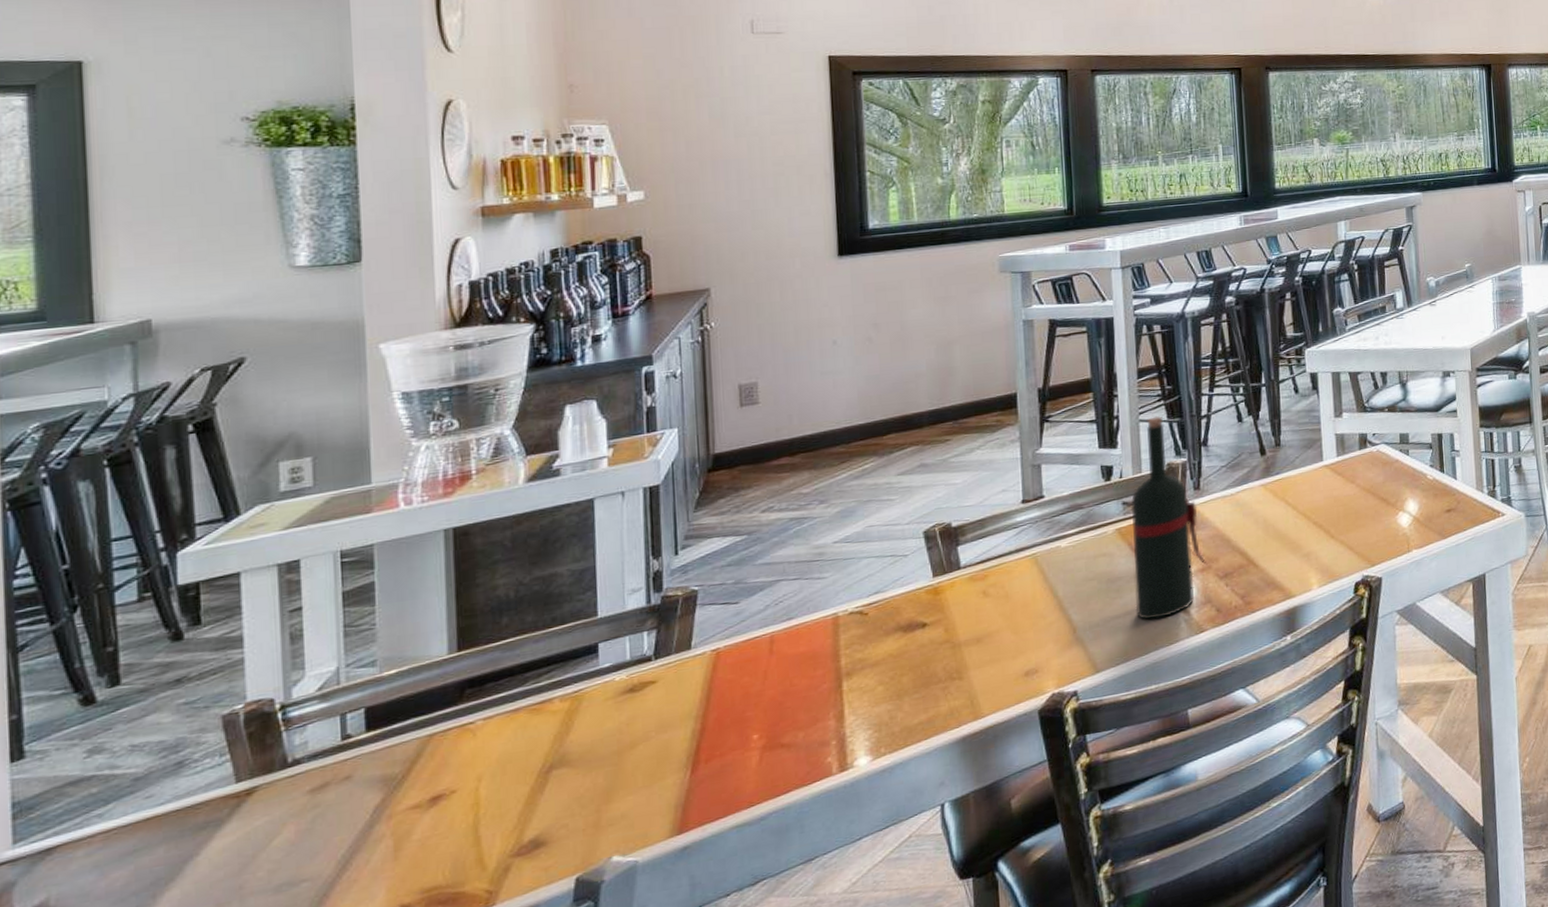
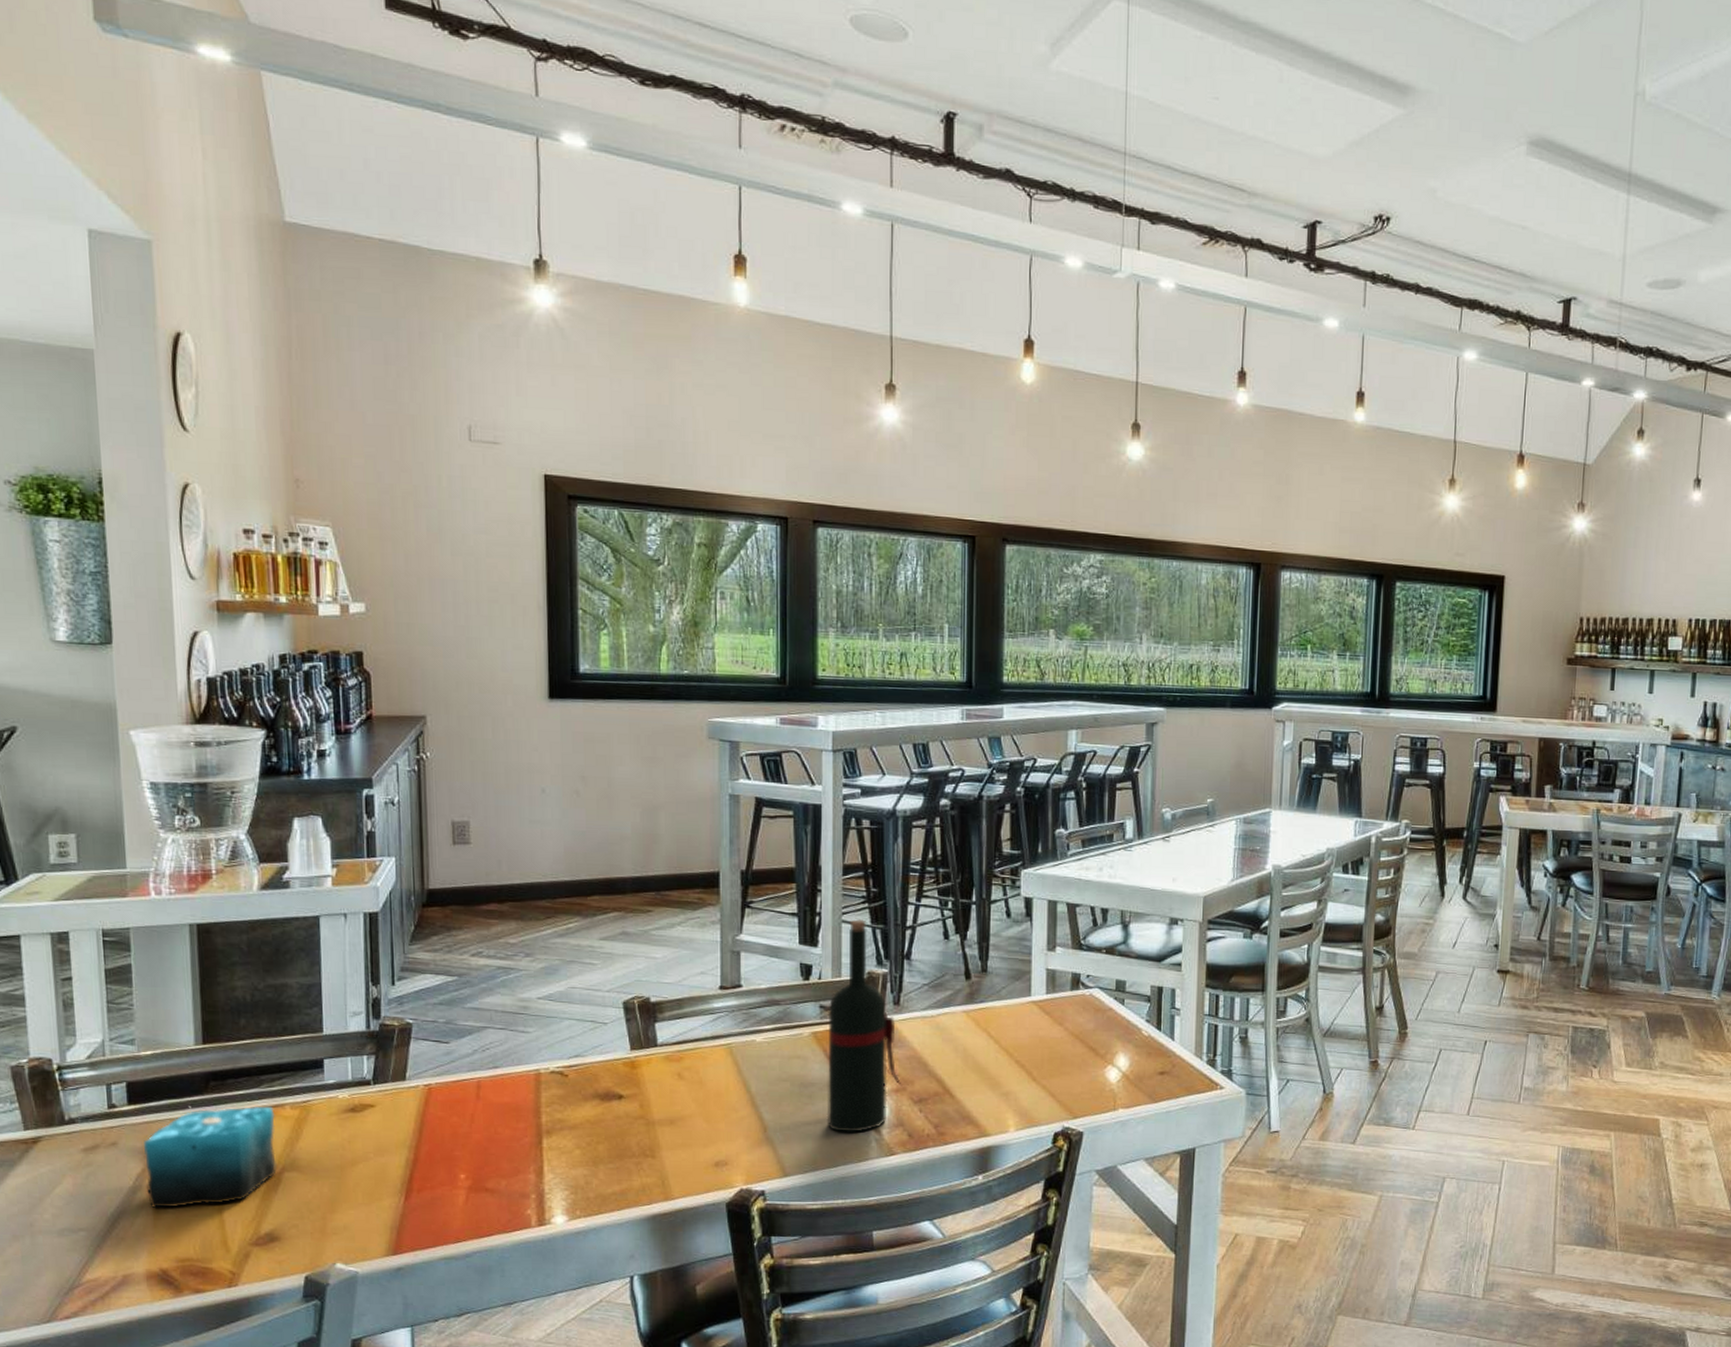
candle: none [383,703,544,841] -> present [143,1106,278,1209]

